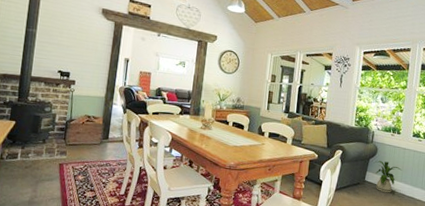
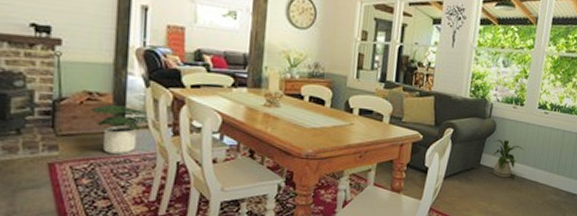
potted plant: none [88,124,125,160] -> present [90,104,150,155]

